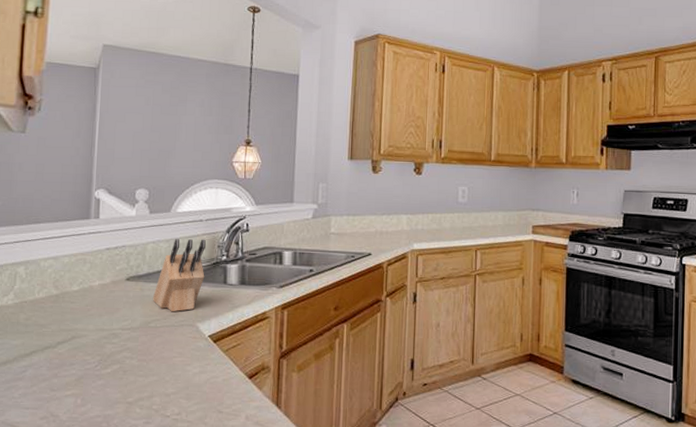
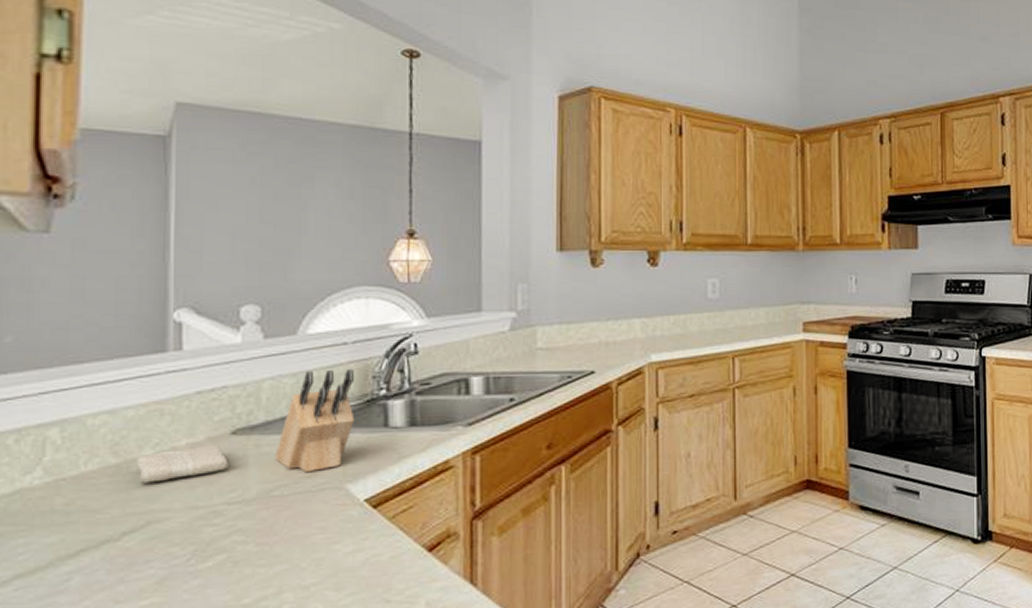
washcloth: none [68,286,124,310] -> present [136,445,228,483]

